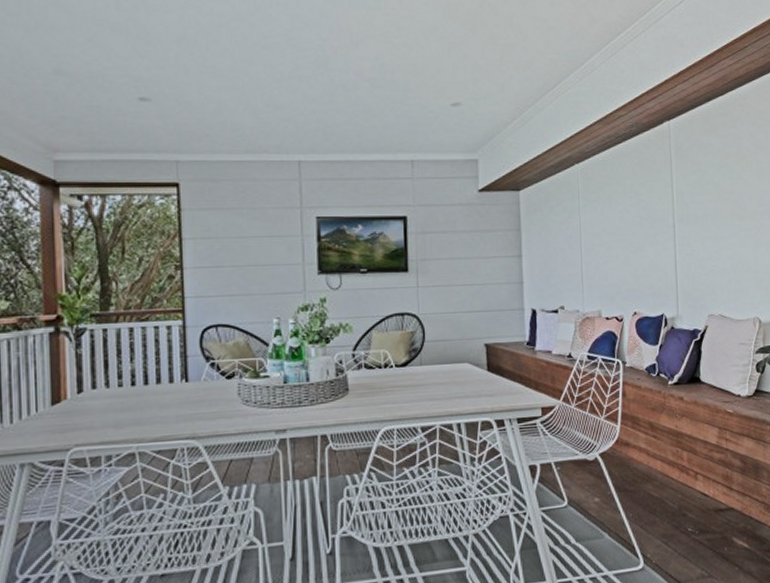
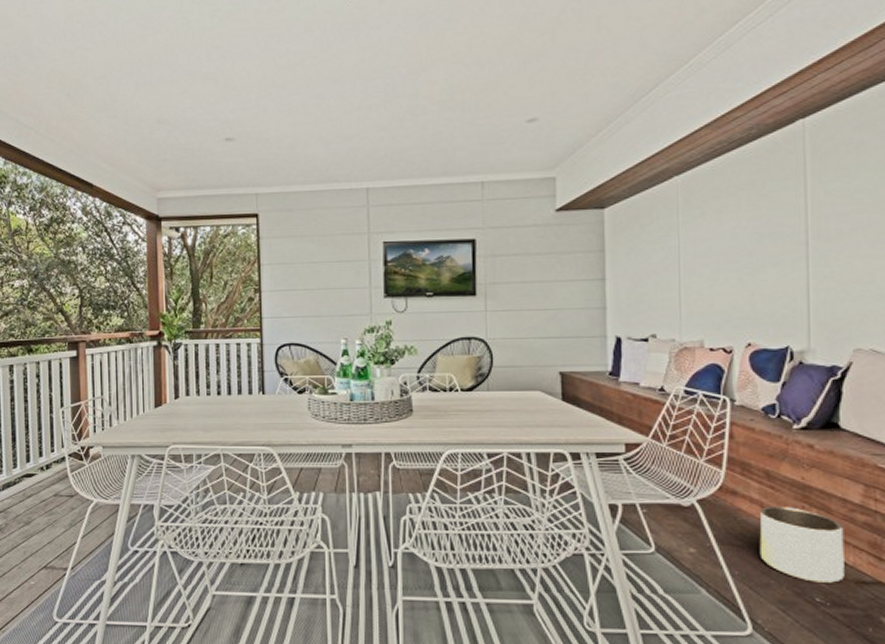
planter: none [647,452,707,515] -> present [759,506,845,583]

